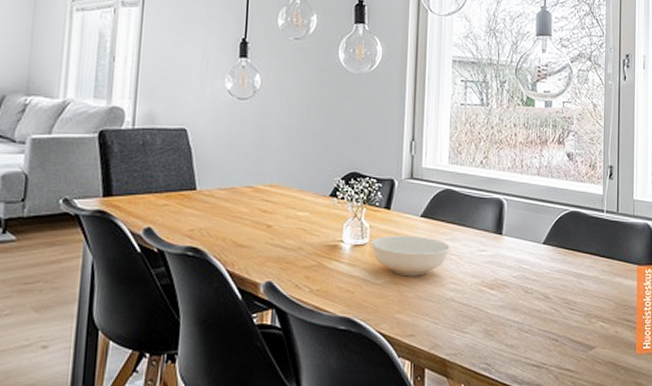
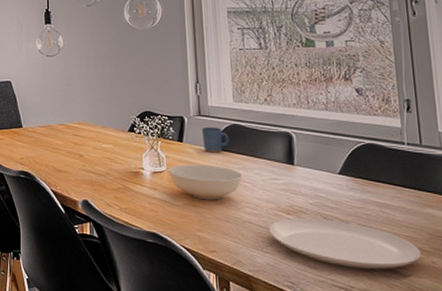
mug: none [412,191,440,222] -> present [201,126,229,153]
plate: none [470,293,607,344] -> present [268,218,421,270]

